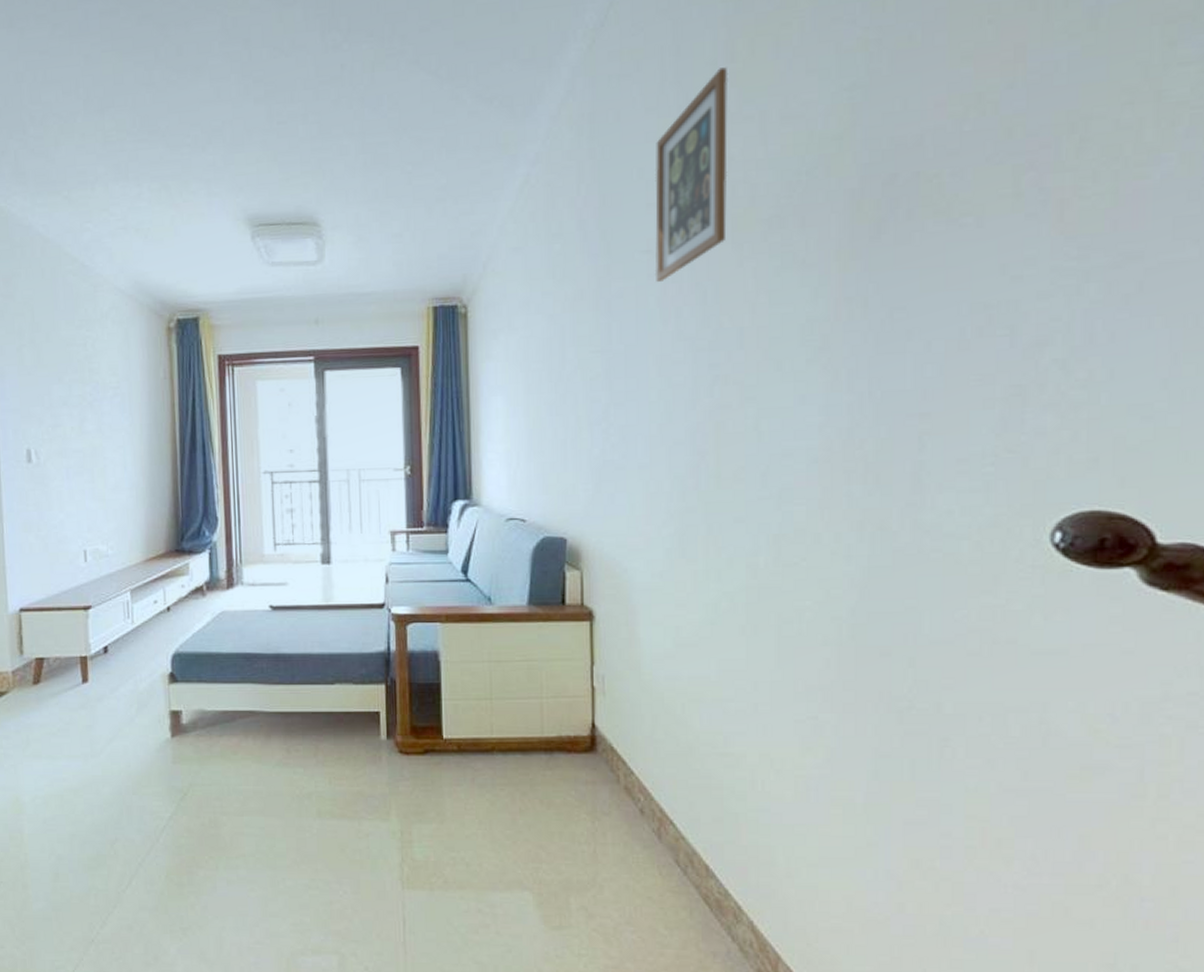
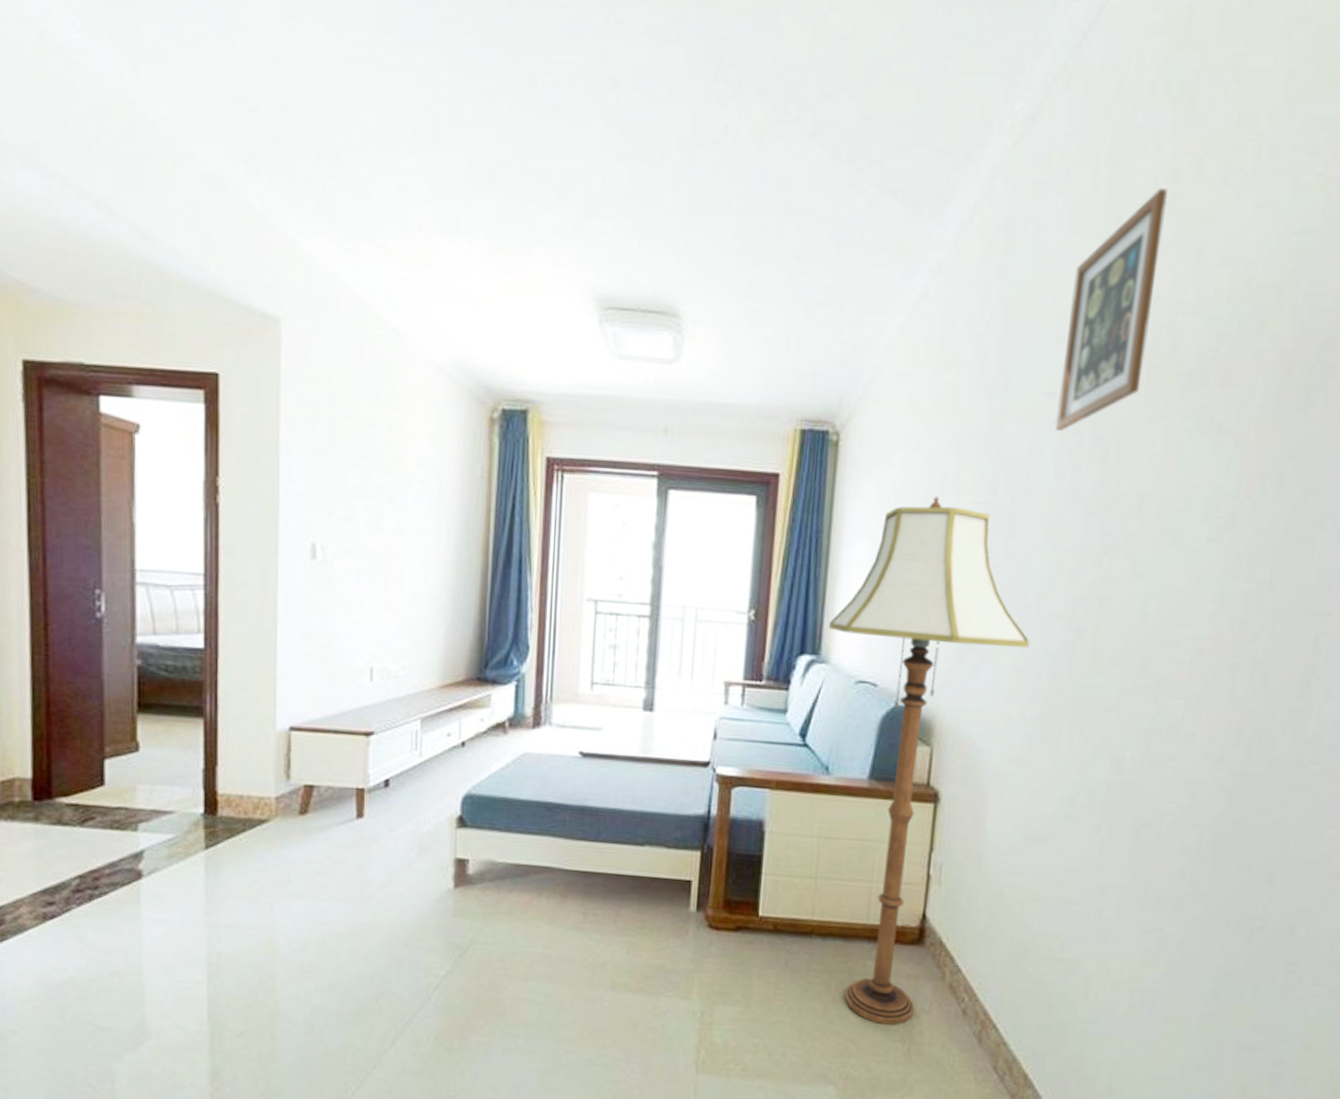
floor lamp: none [477,349,658,829] -> present [829,495,1030,1026]

